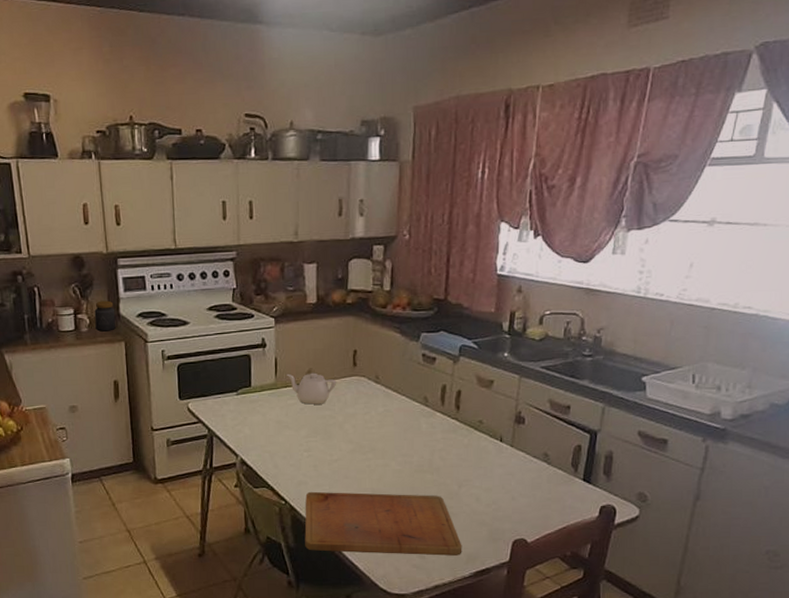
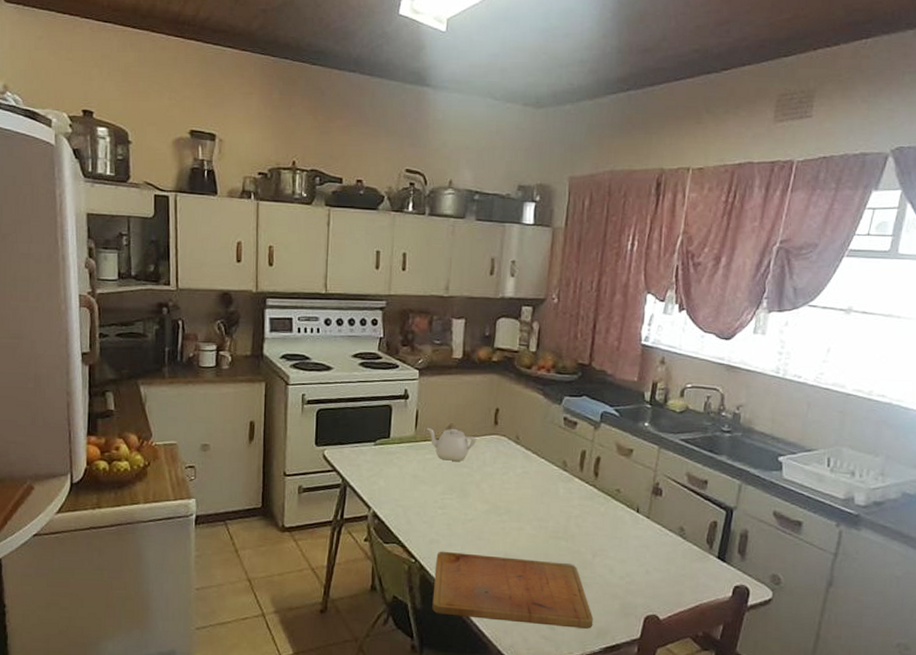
jar: present [94,300,116,332] -> none [237,339,259,371]

